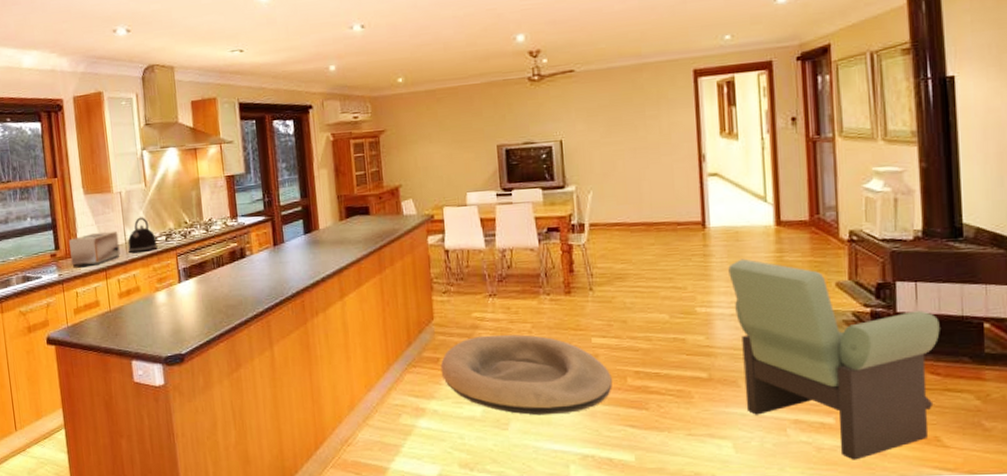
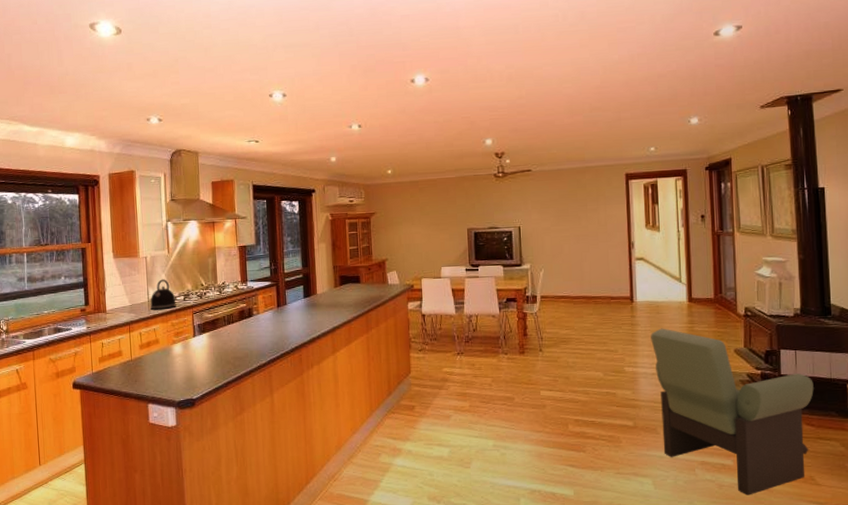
toaster: present [69,231,120,268] -> none [98,290,143,322]
dog bed: present [440,334,612,416] -> none [415,387,557,456]

